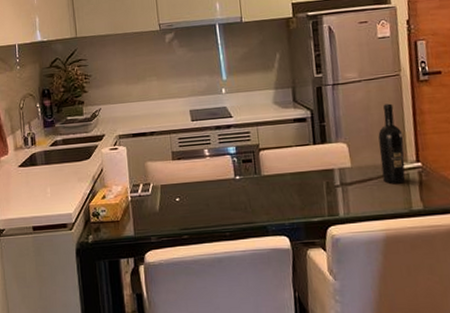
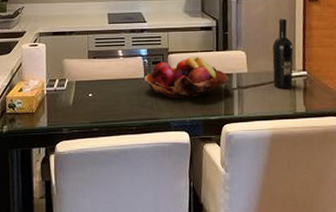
fruit basket: none [235,151,330,200] -> present [144,56,229,99]

